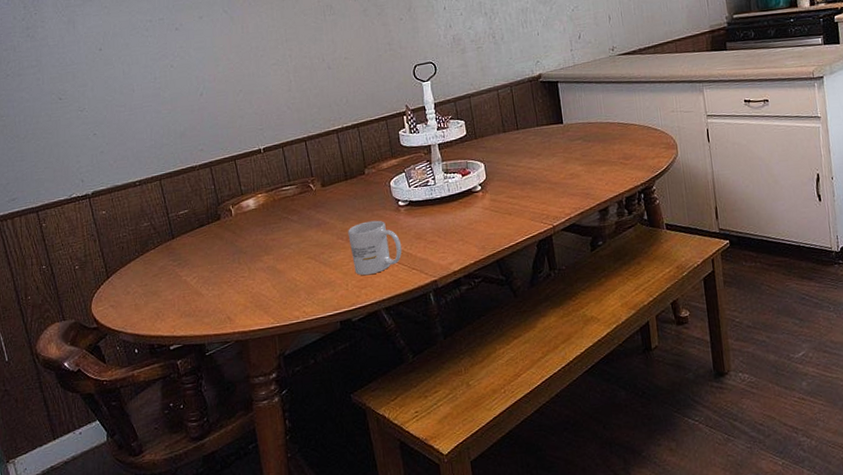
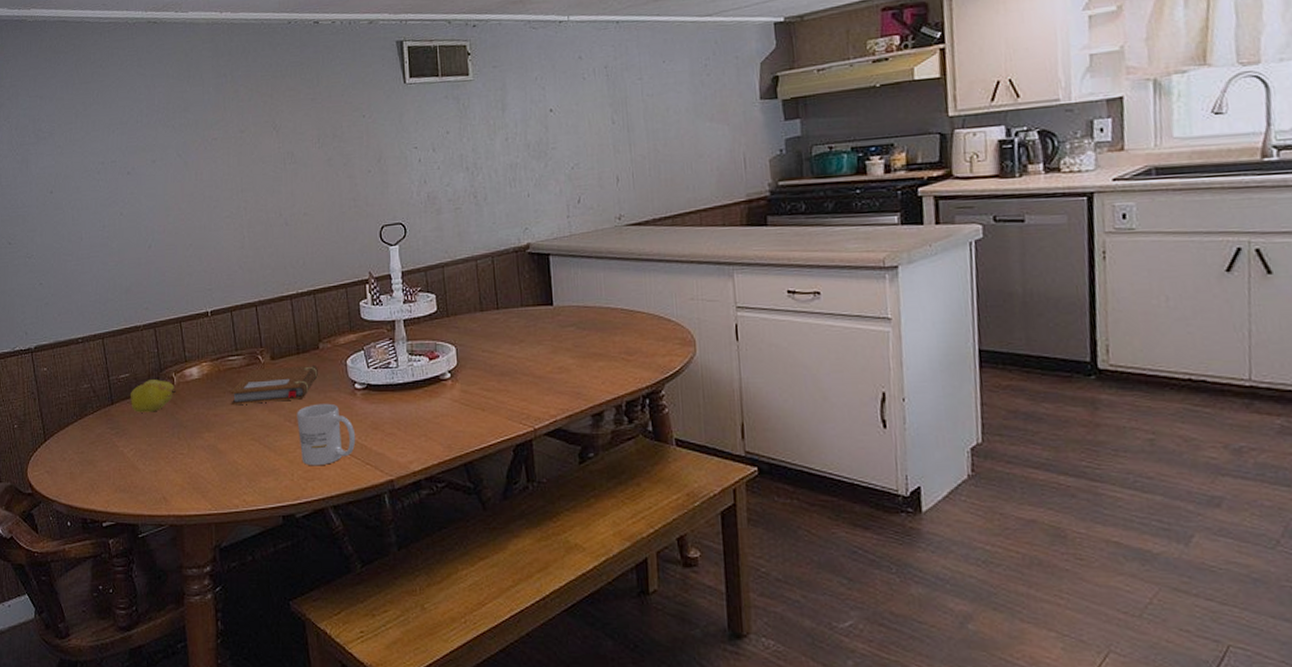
fruit: none [189,212,235,244] -> present [129,378,177,413]
notebook: none [285,188,365,230] -> present [229,364,318,406]

